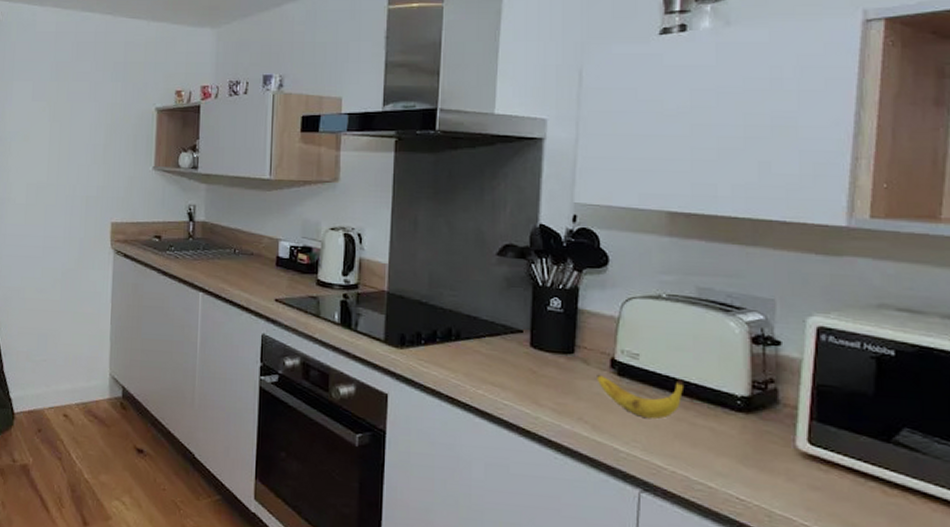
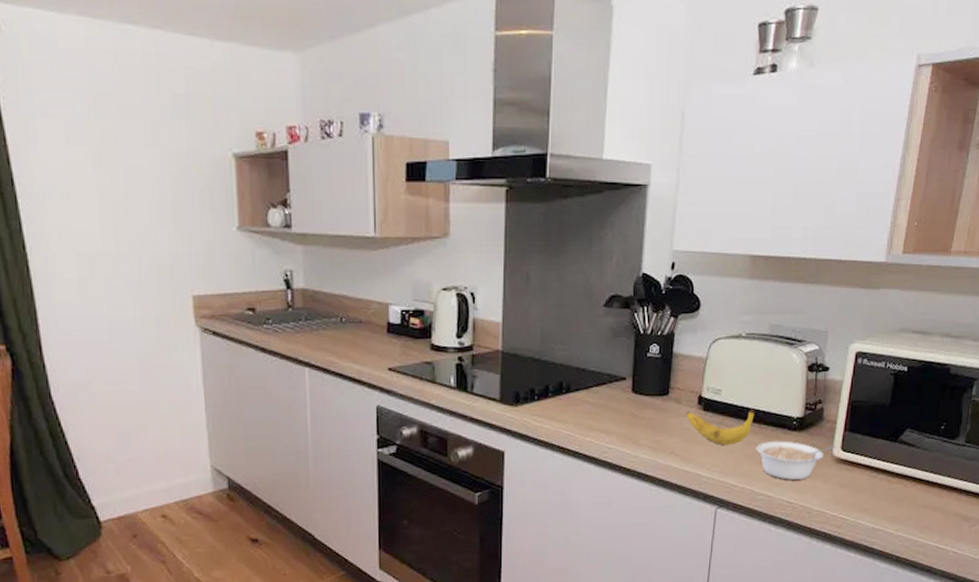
legume: none [688,420,800,473] -> present [756,441,836,480]

